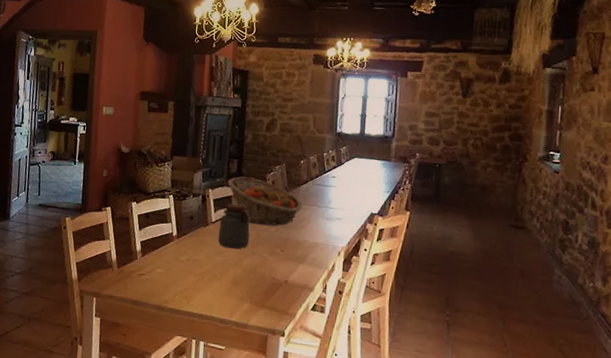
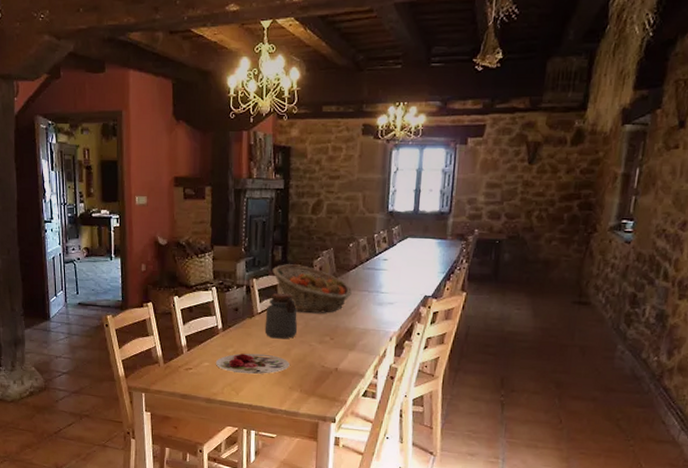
plate: none [168,261,241,284] -> present [215,353,290,375]

